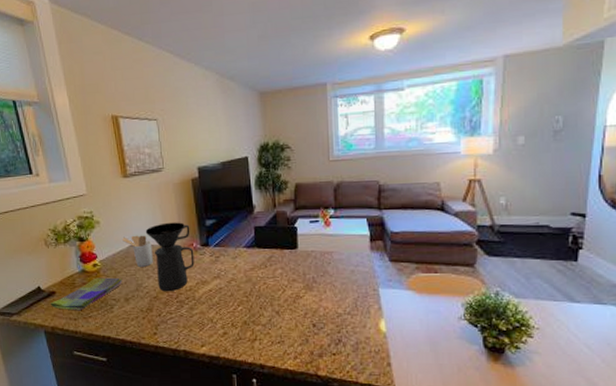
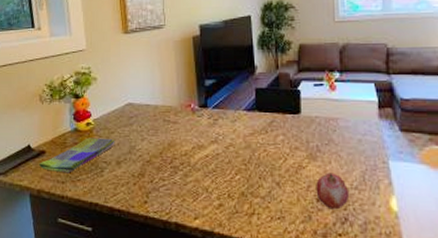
utensil holder: present [122,235,153,267] -> none [118,93,149,128]
coffee maker: present [145,222,195,292] -> none [142,81,191,156]
fruit: none [312,301,343,333] -> present [316,172,350,210]

